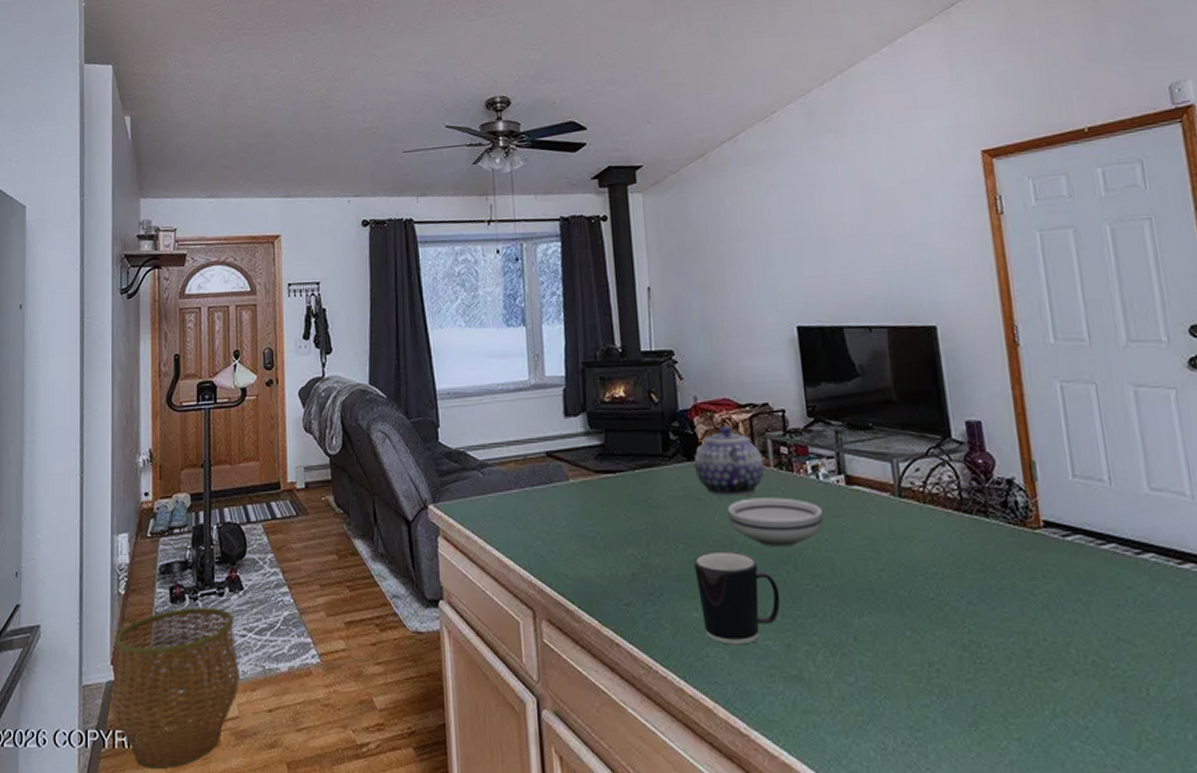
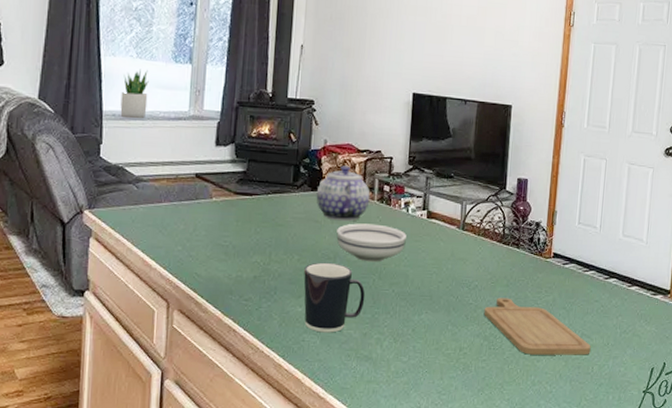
planter: none [453,338,483,396] -> present [120,68,149,119]
chopping board: none [953,588,1138,671] -> present [484,297,591,355]

